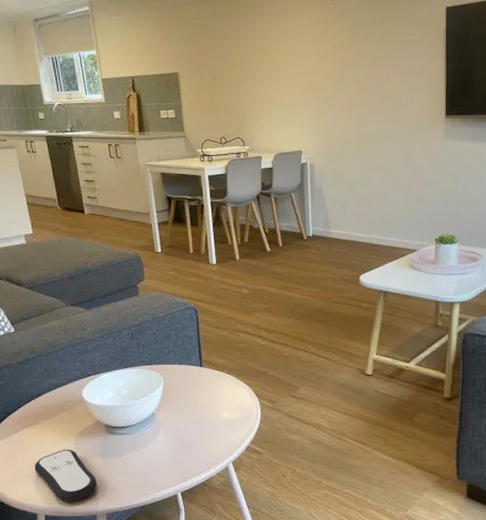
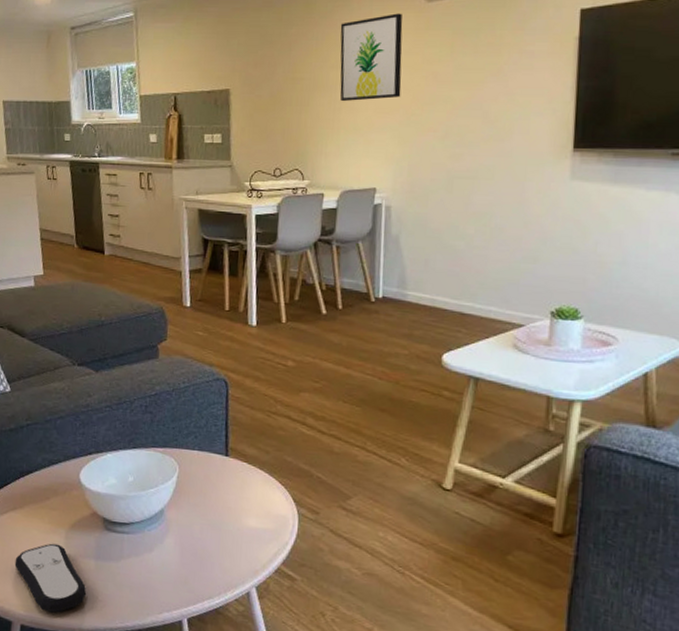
wall art: none [265,9,316,82] -> present [340,13,403,102]

